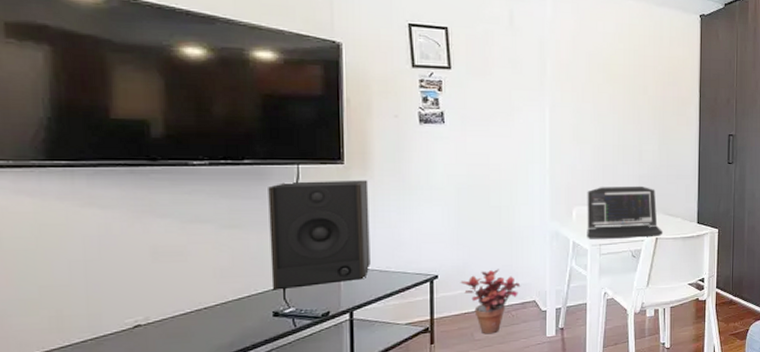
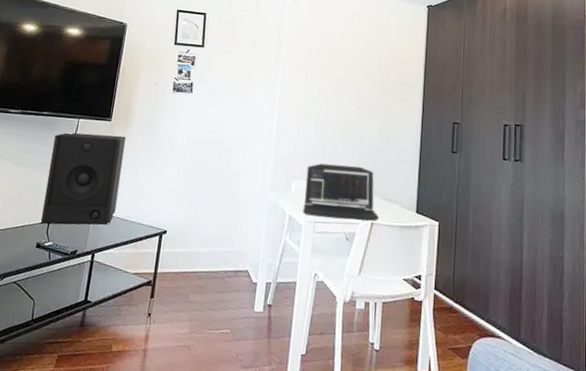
potted plant: present [460,269,521,335] -> none [184,232,237,298]

